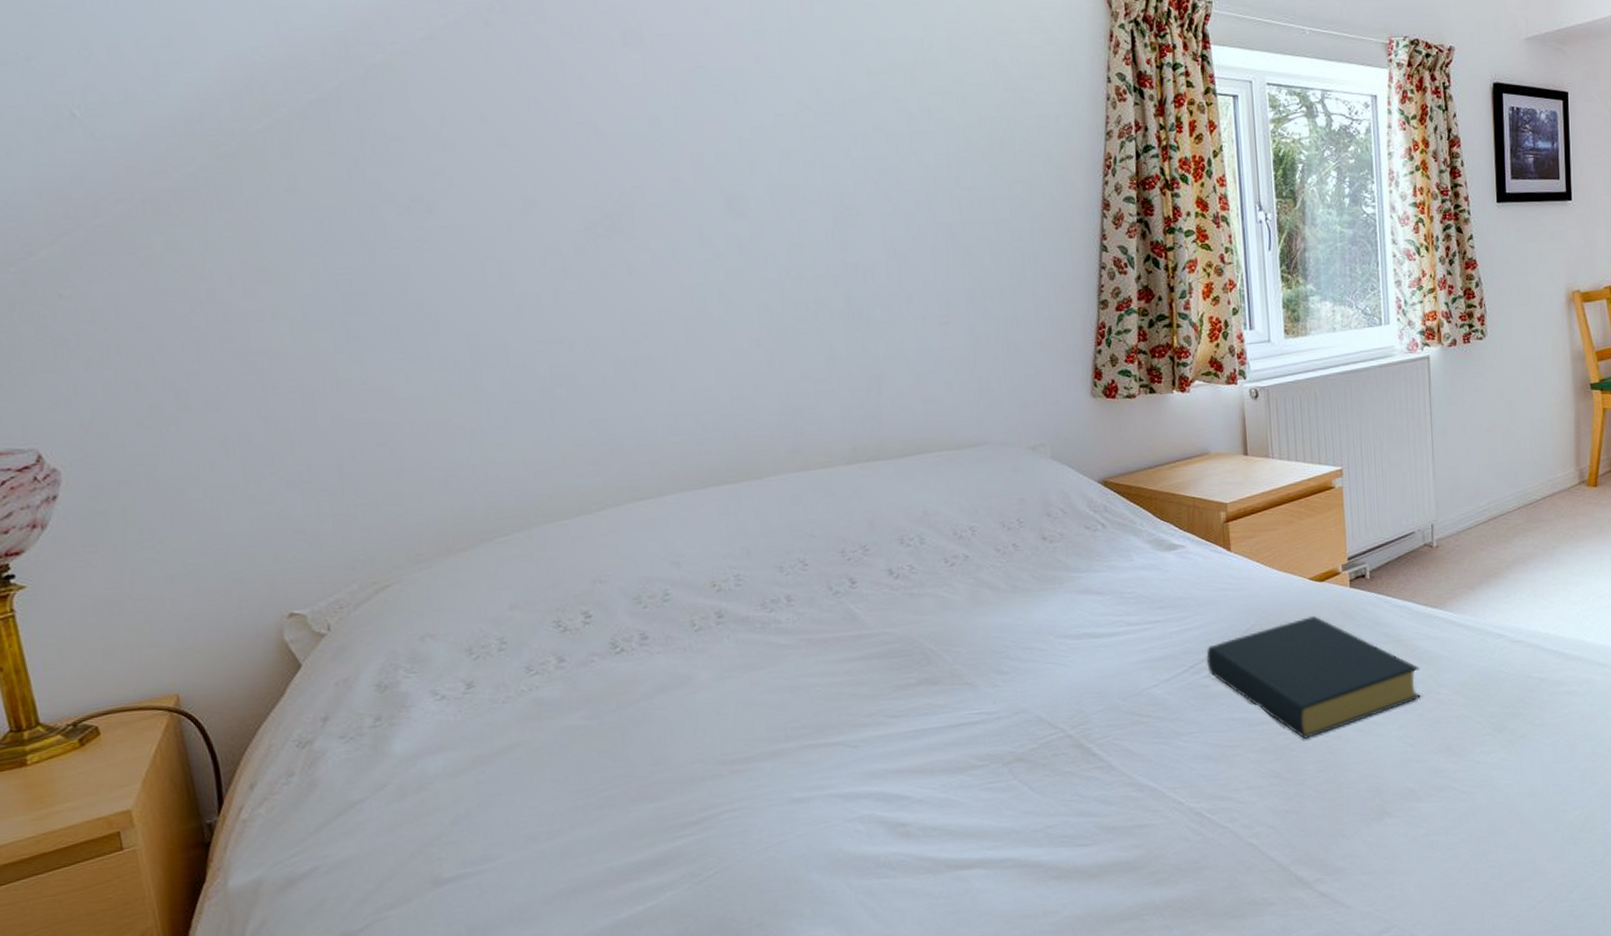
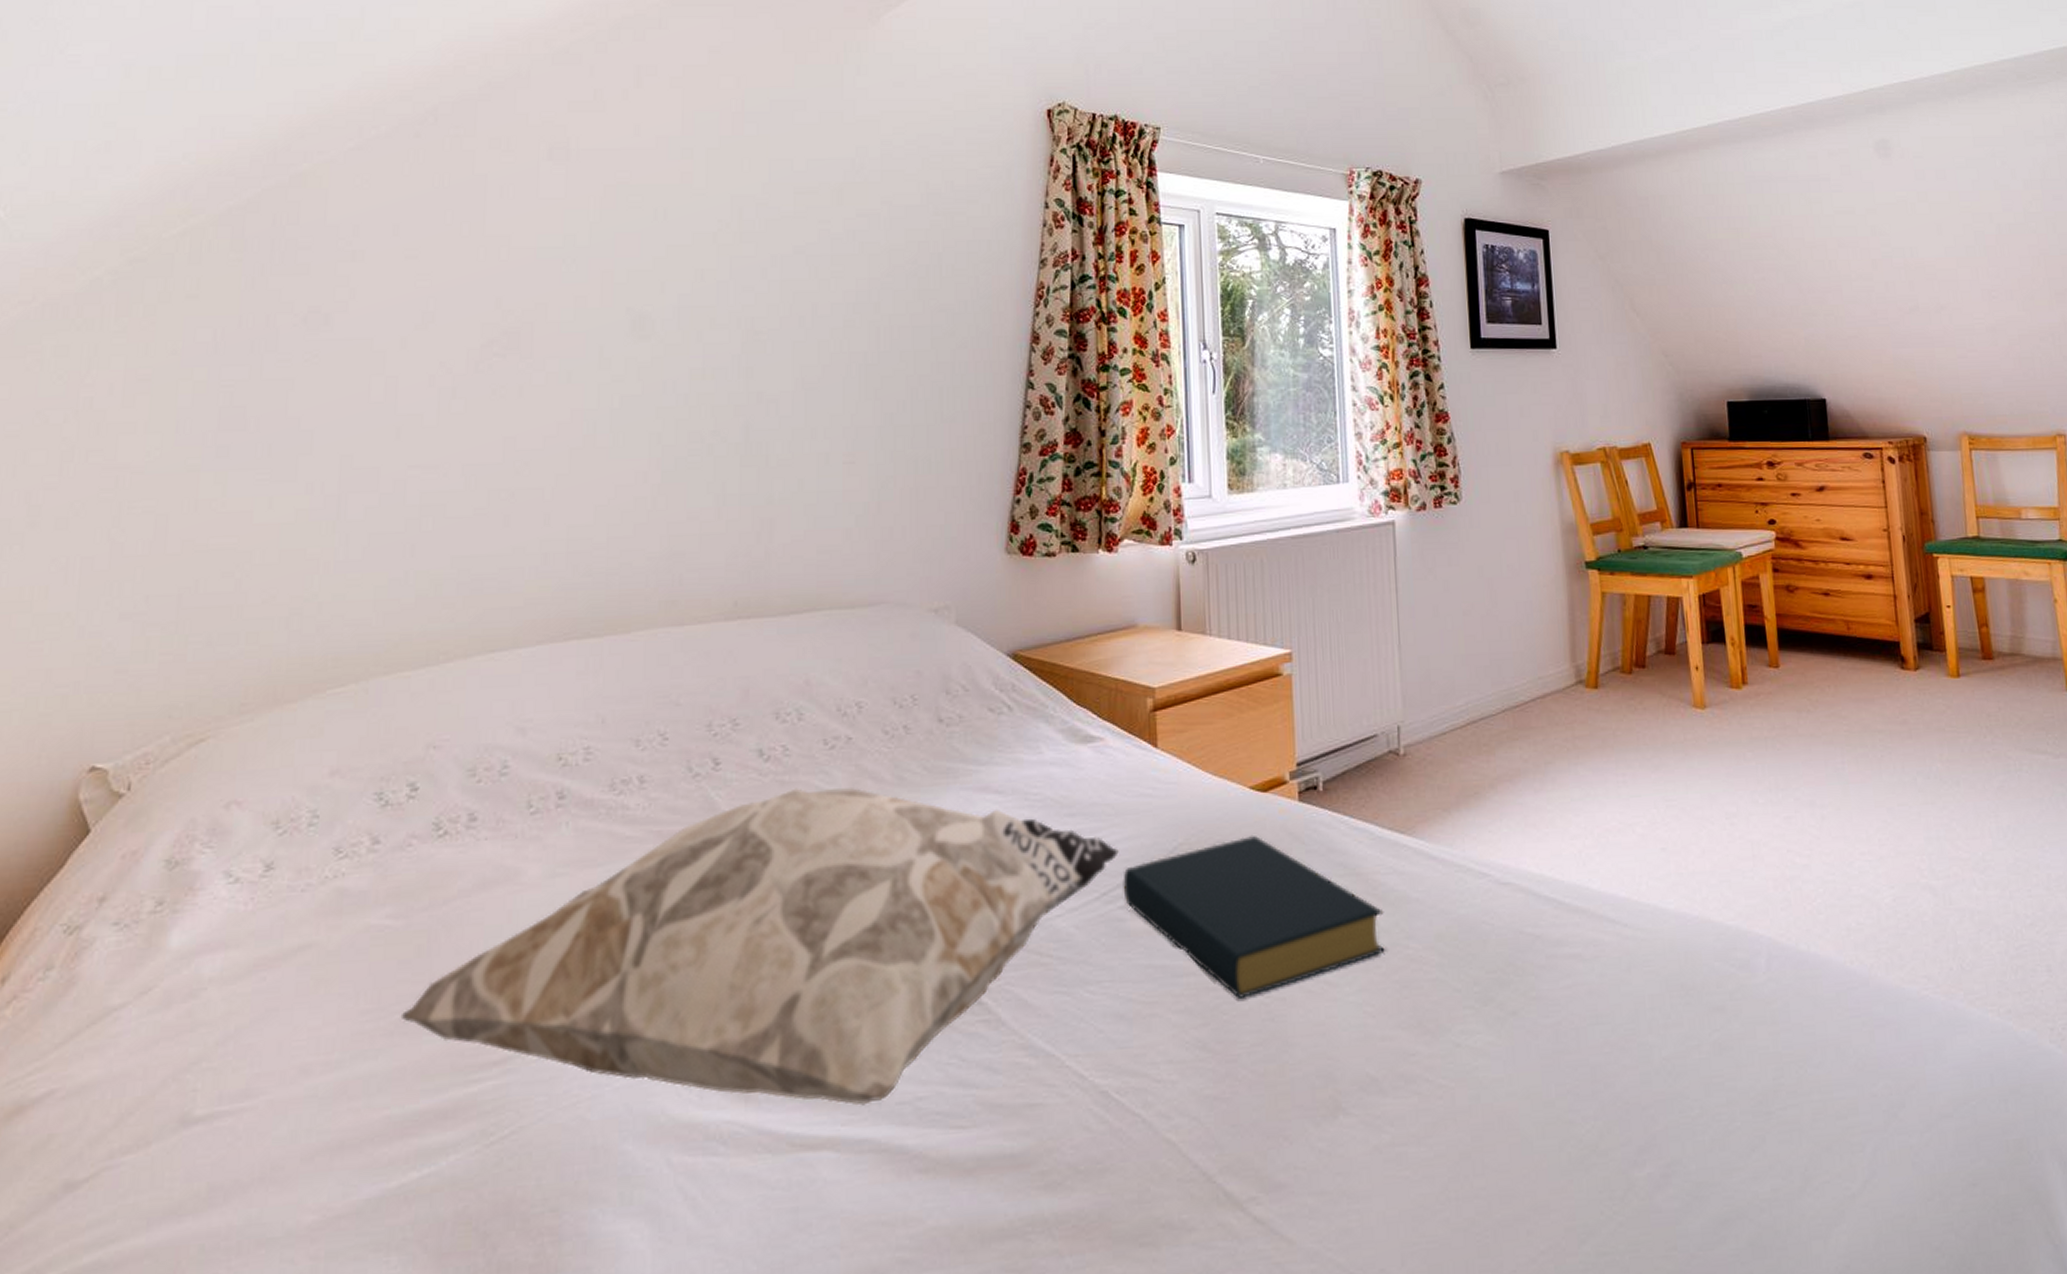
decorative pillow: none [607,596,1203,835] -> present [400,788,1120,1106]

